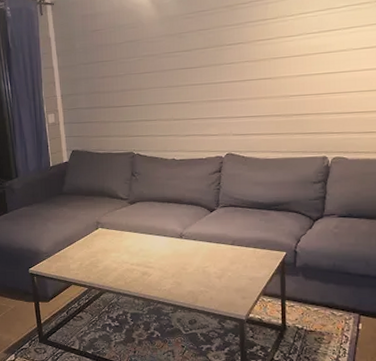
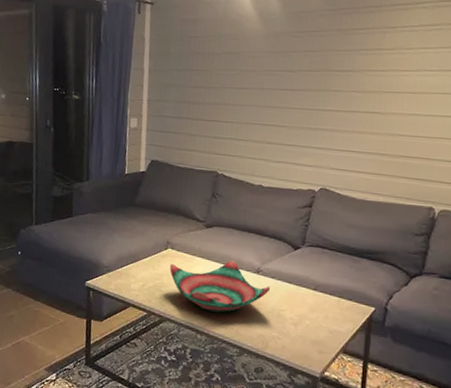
decorative bowl: none [102,230,194,278] -> present [170,260,271,313]

